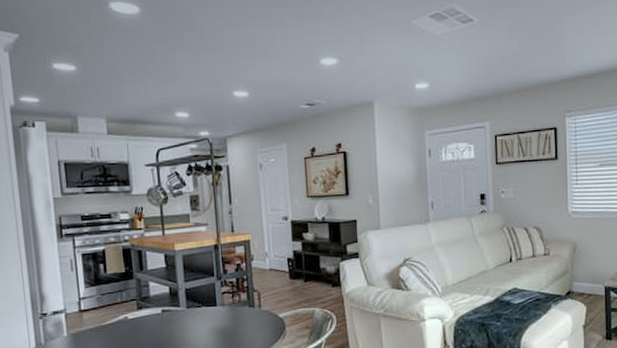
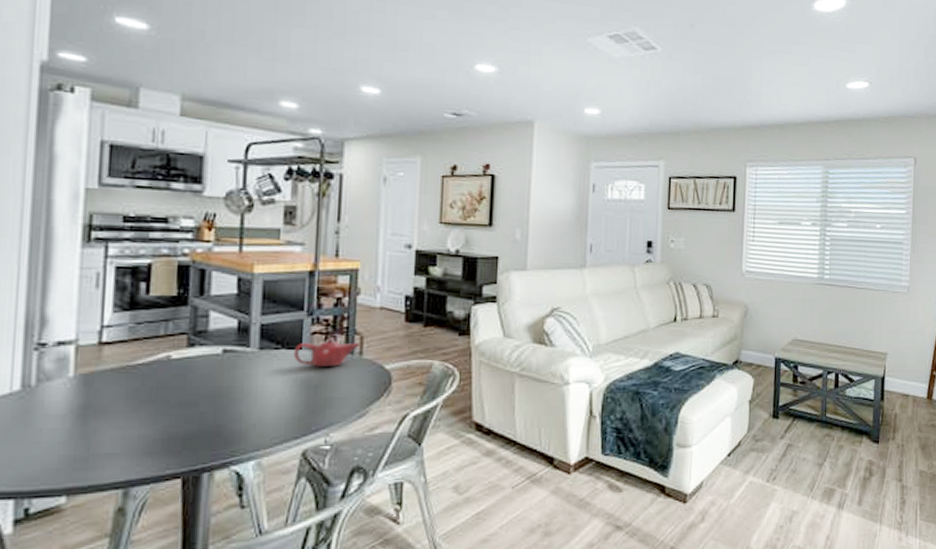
teapot: none [211,296,259,318] -> present [293,339,361,366]

